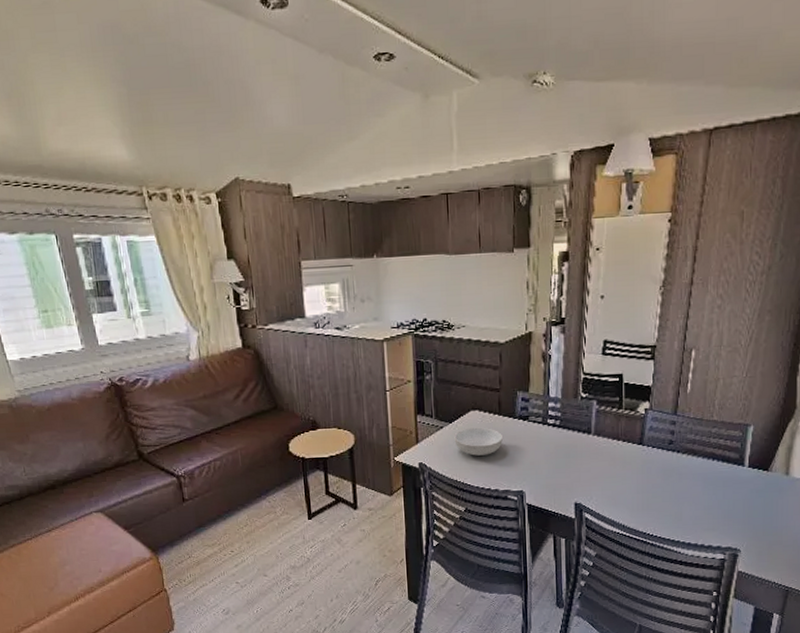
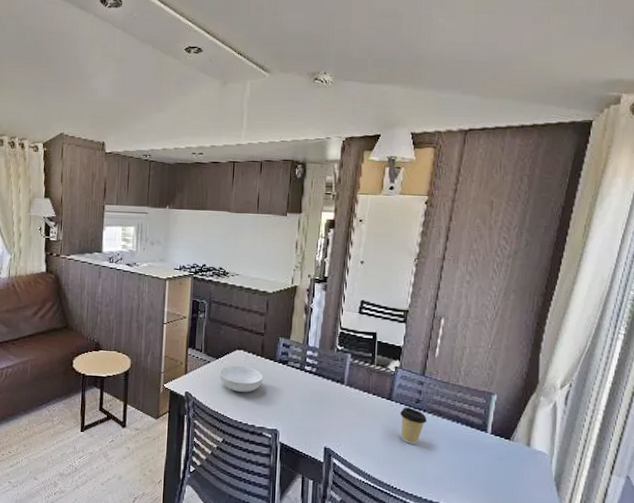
coffee cup: none [653,450,681,488] -> present [400,407,427,444]

